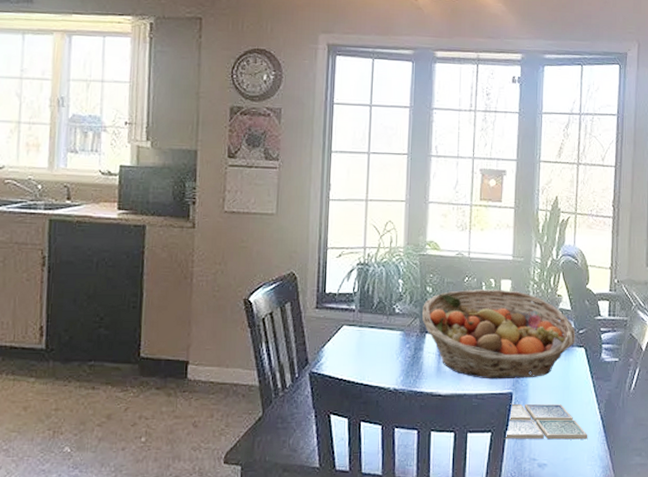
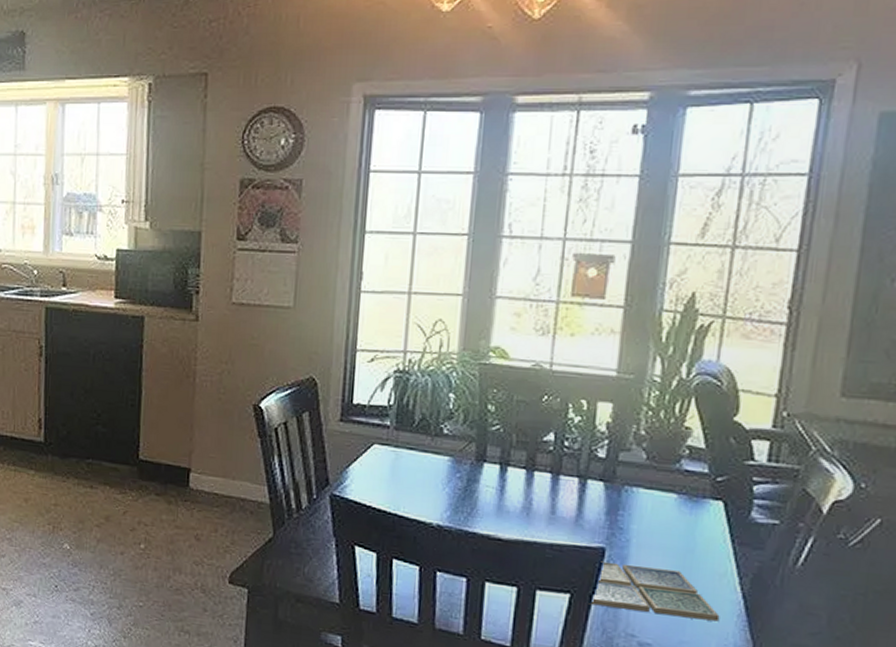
fruit basket: present [422,289,576,380] -> none [479,411,711,533]

